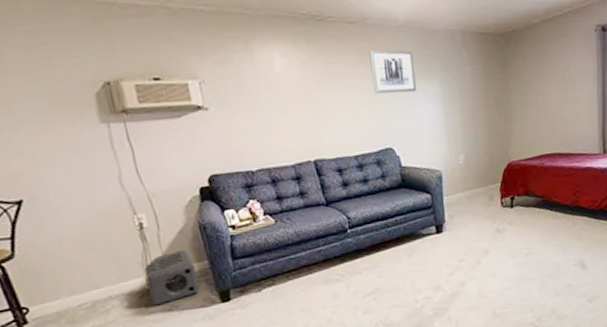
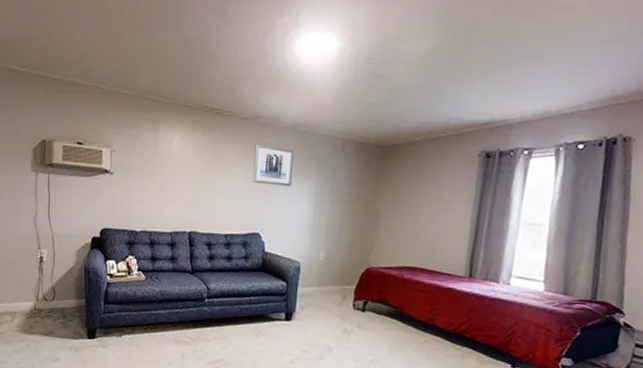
air purifier: present [144,249,199,306] -> none [34,285,74,329]

